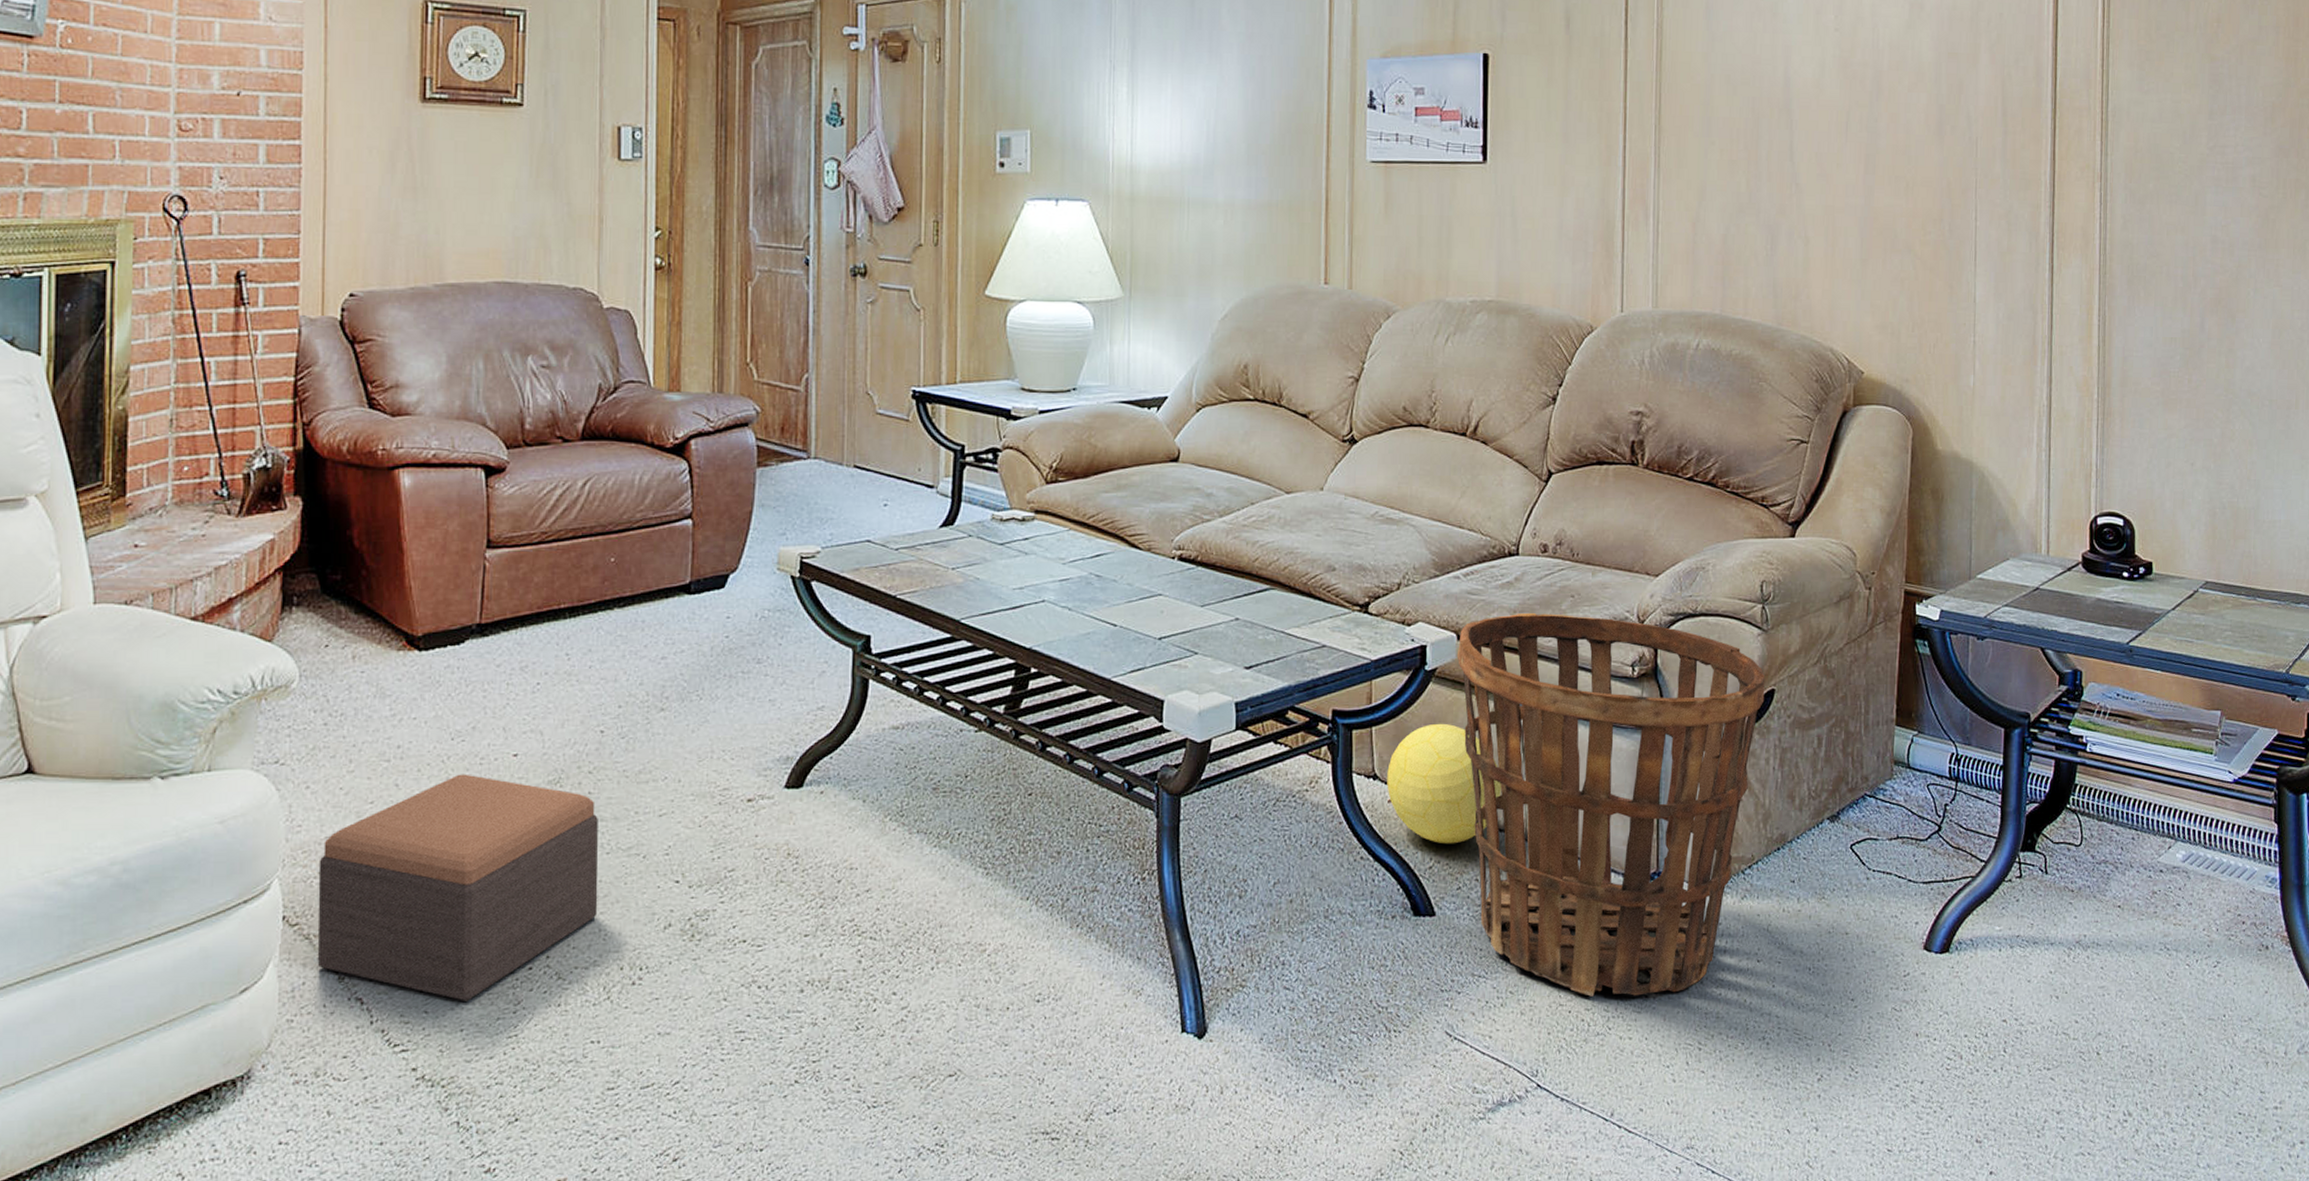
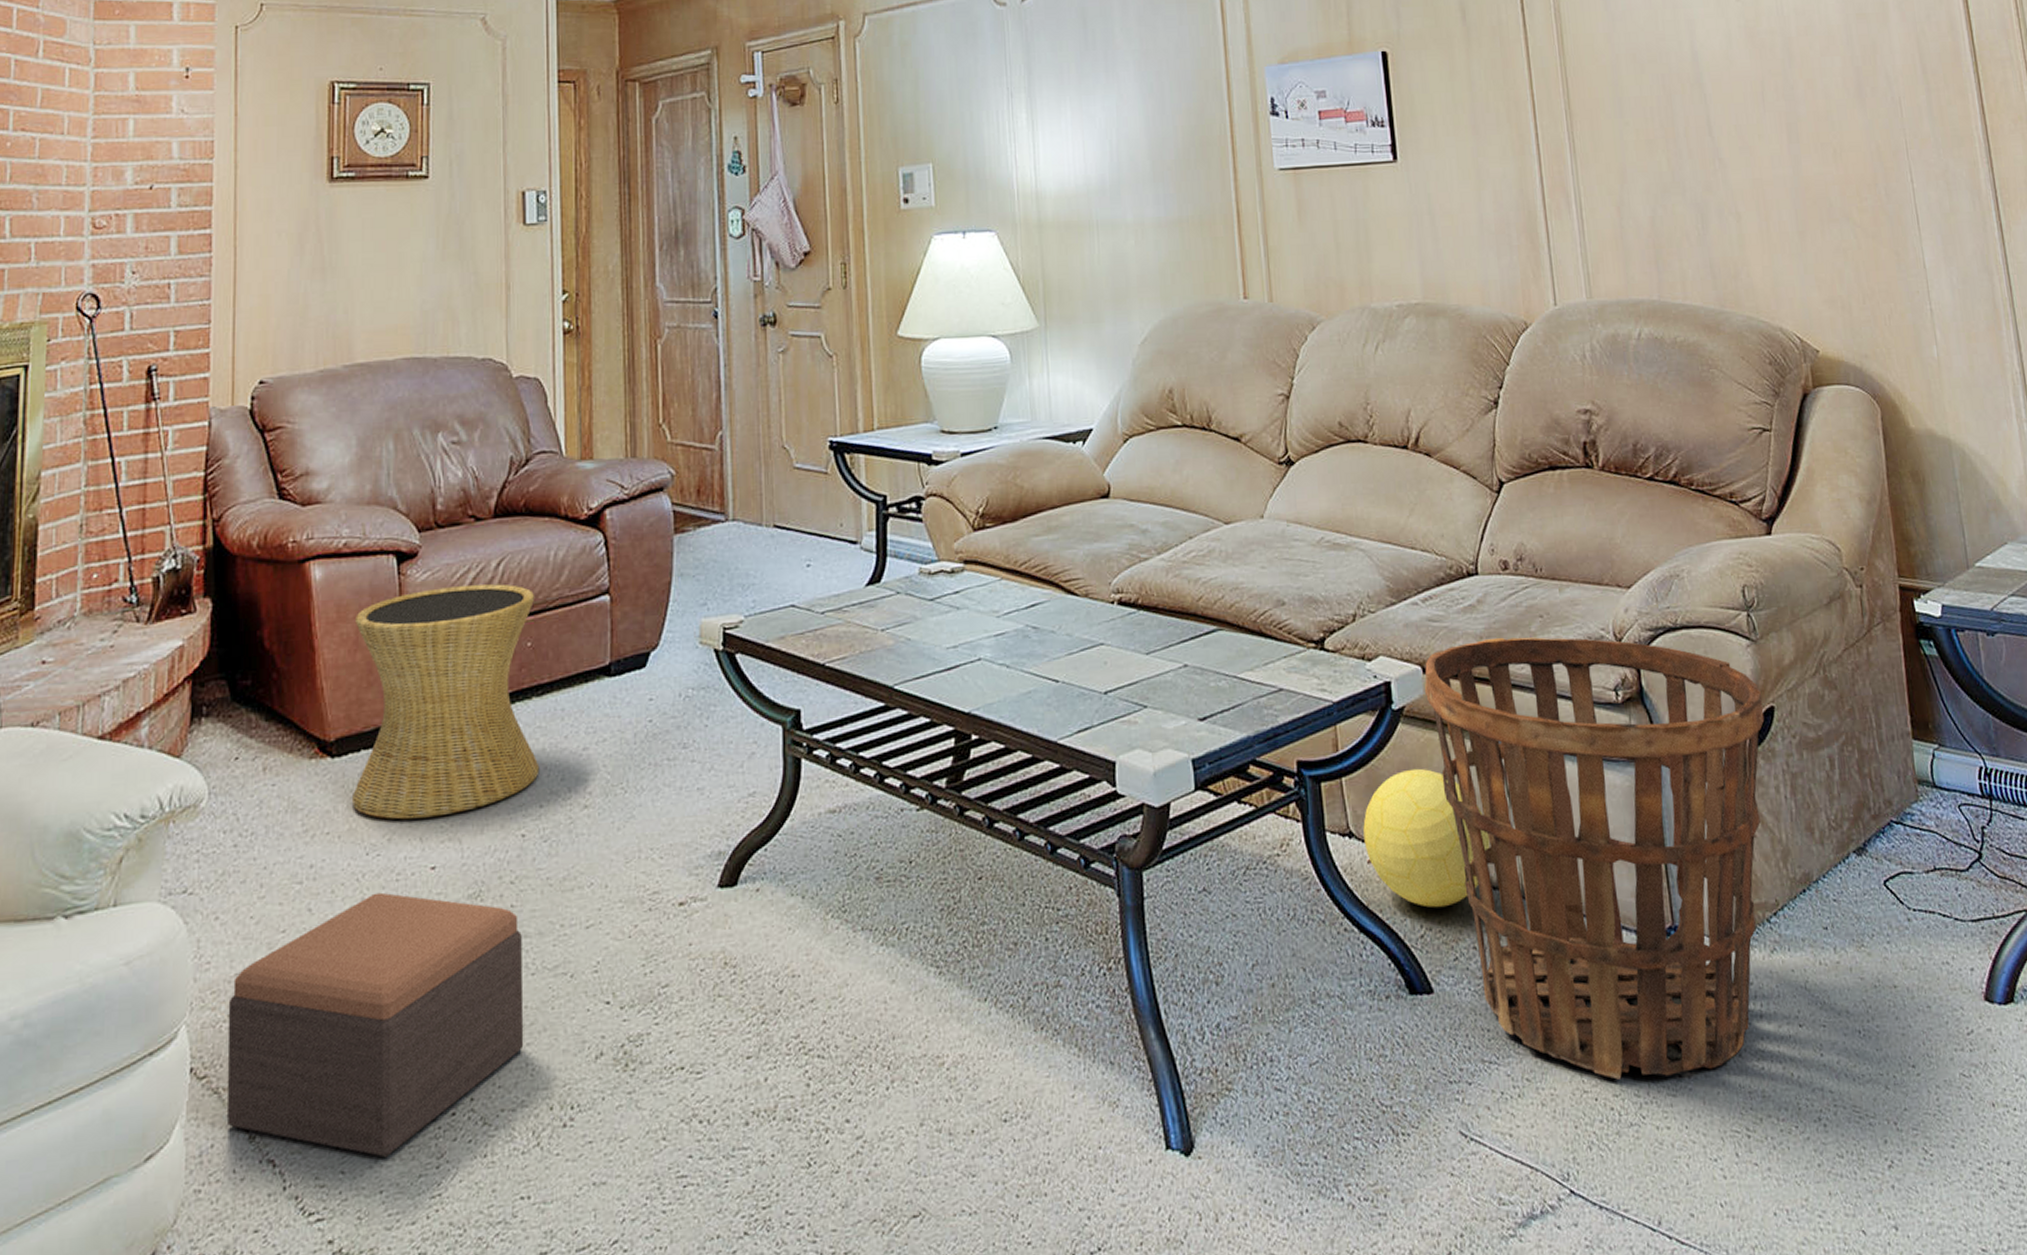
side table: none [439,502,620,711] -> present [353,584,540,820]

